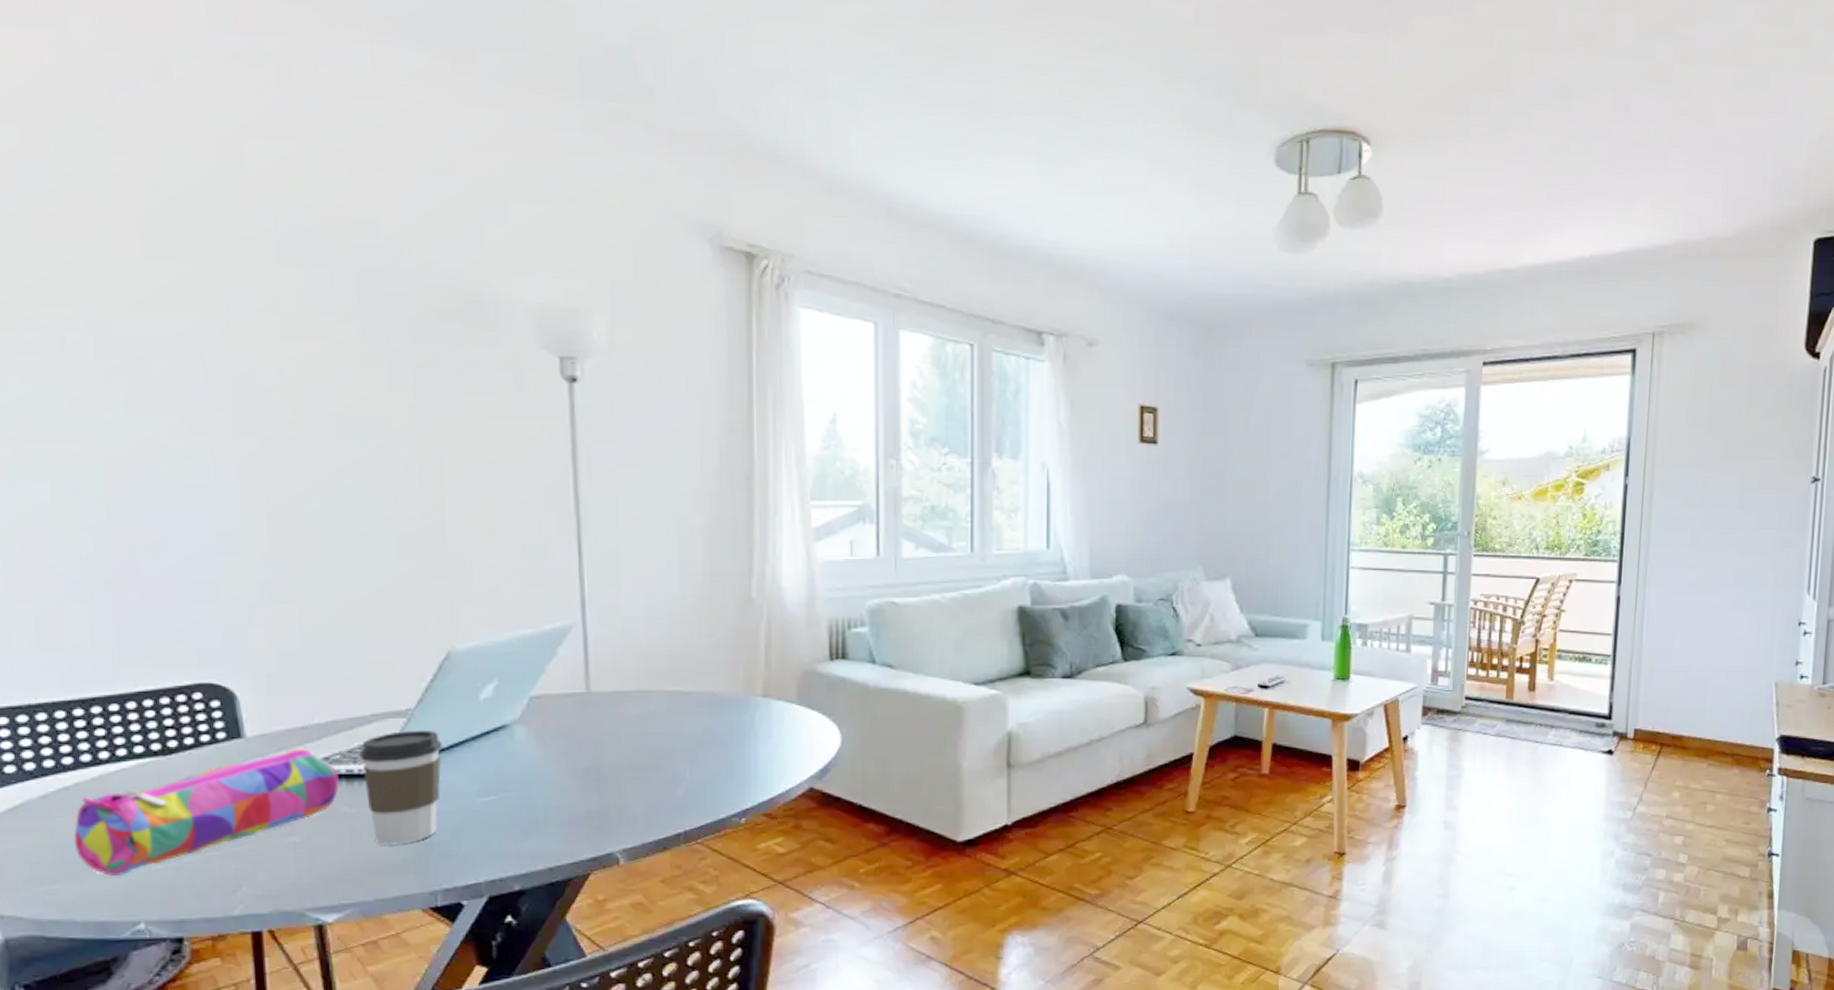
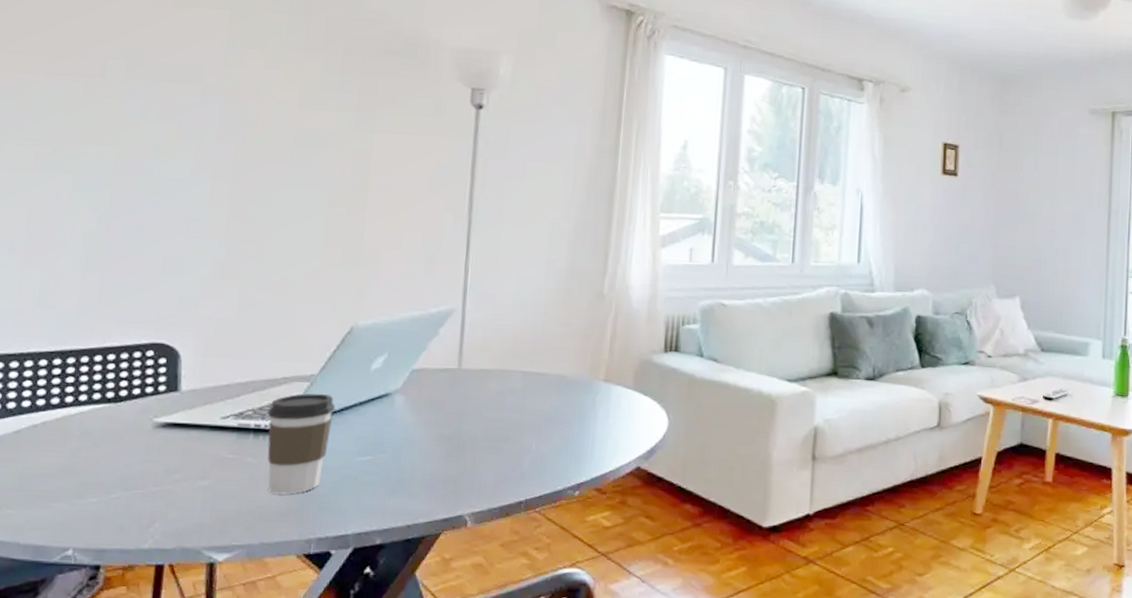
pencil case: present [73,748,339,877] -> none [31,403,248,506]

